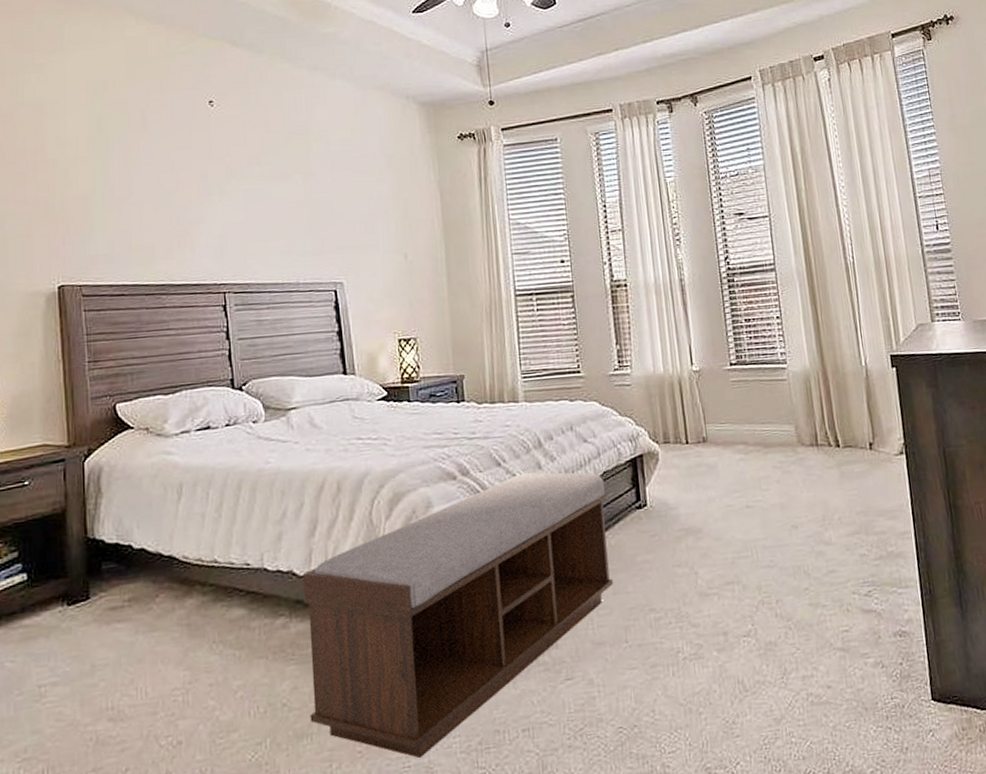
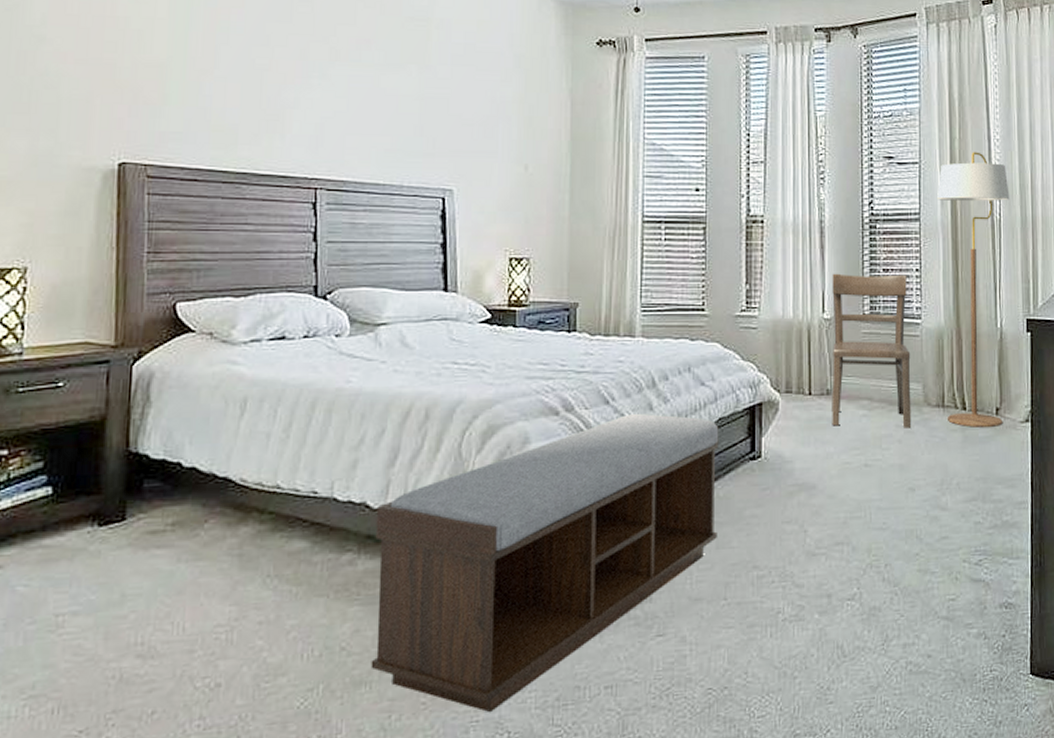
chair: none [697,323,788,472] -> present [832,273,912,428]
floor lamp: none [789,200,878,464] -> present [937,151,1010,427]

